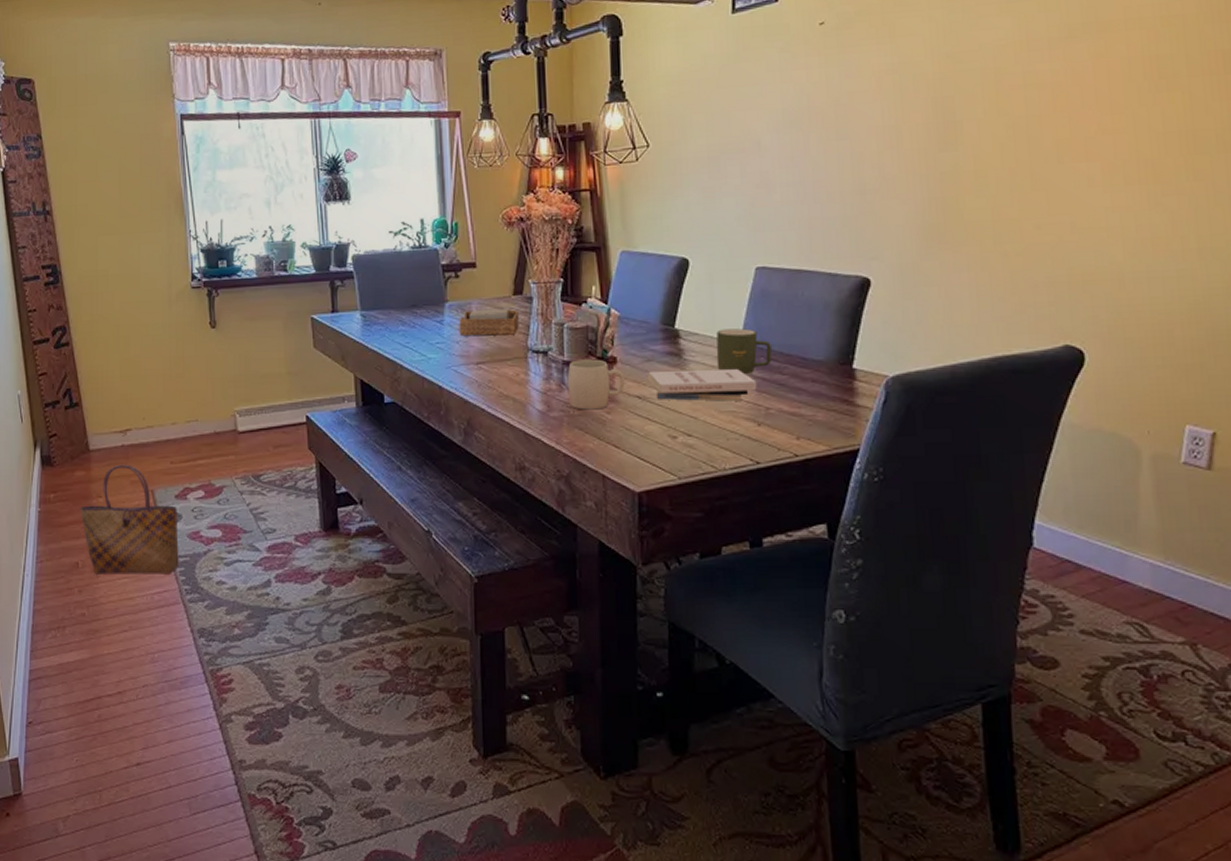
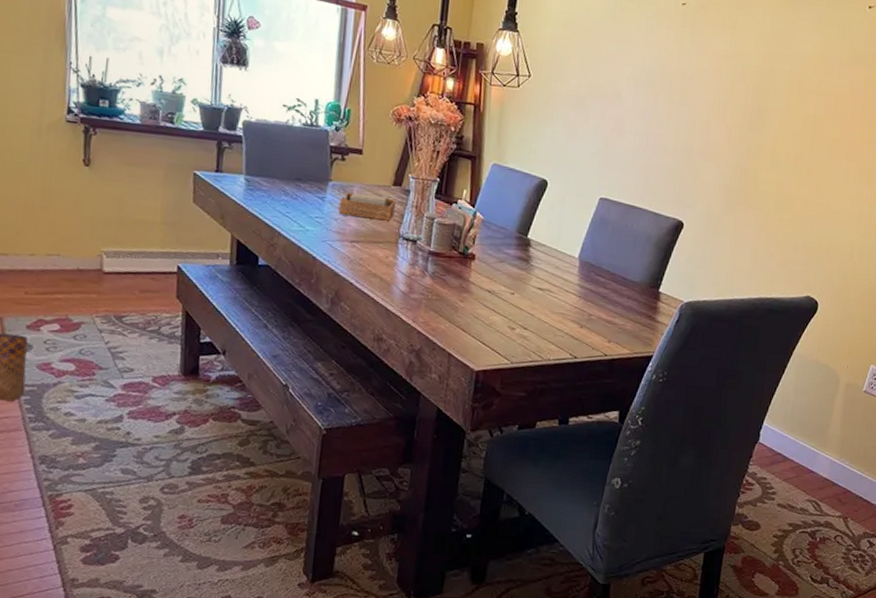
mug: present [567,359,625,410] -> none [429,251,480,297]
books: present [648,368,757,402] -> none [499,270,585,306]
mug: present [716,328,772,375] -> none [556,244,601,286]

